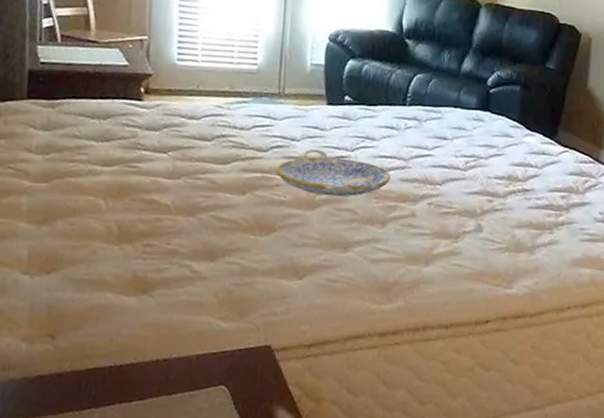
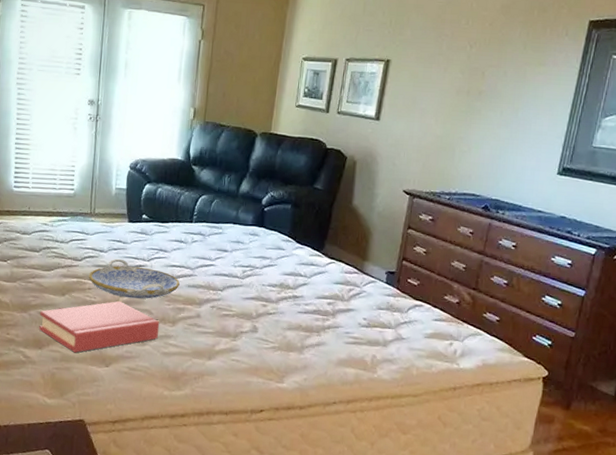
hardback book: none [211,200,367,265] -> present [39,301,160,353]

